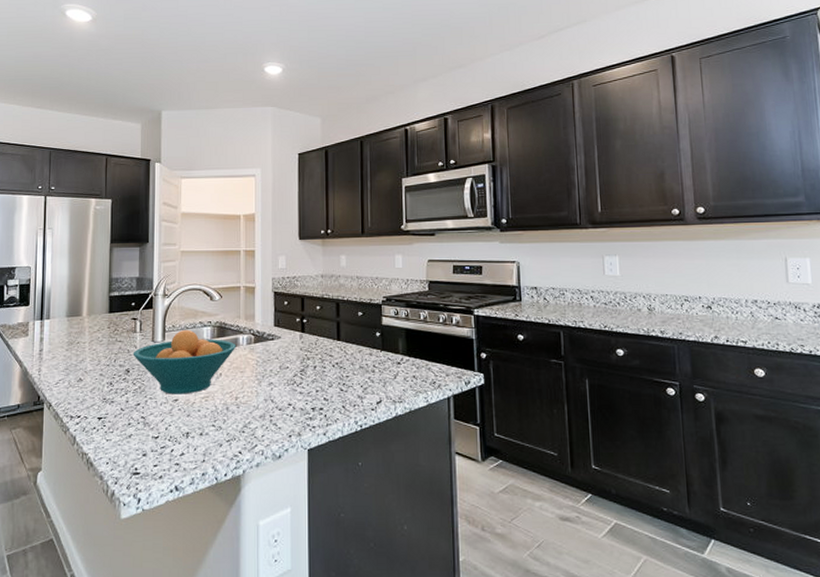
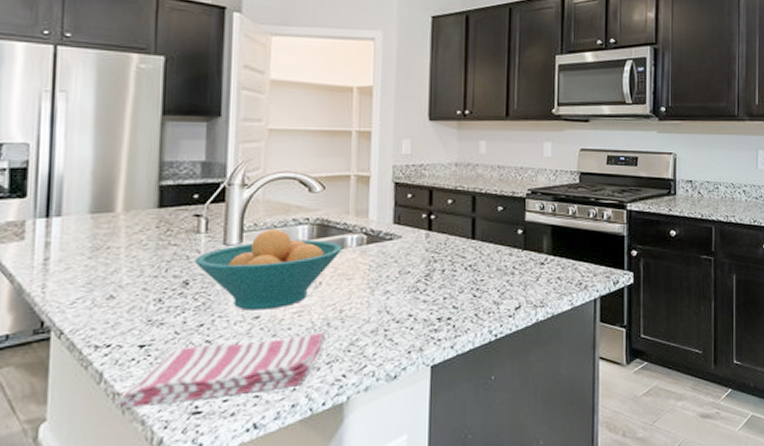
dish towel: none [86,415,226,465] -> present [119,332,326,408]

